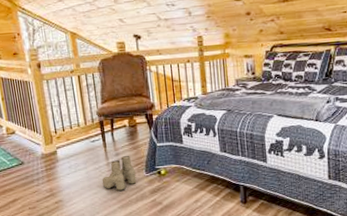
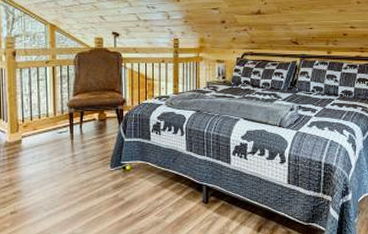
boots: present [102,155,137,191] -> none [65,148,100,184]

